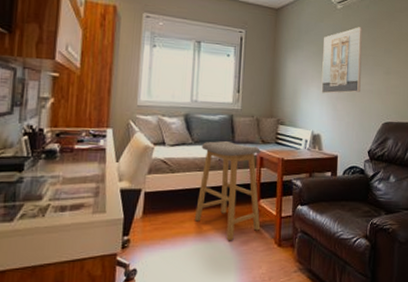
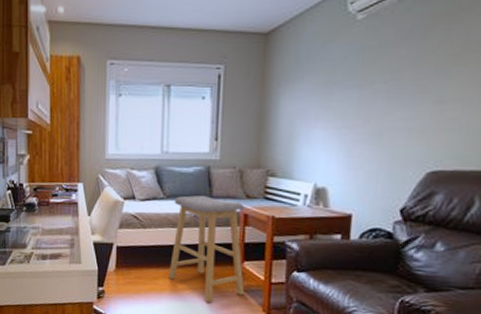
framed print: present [321,27,363,94] -> none [329,41,399,136]

